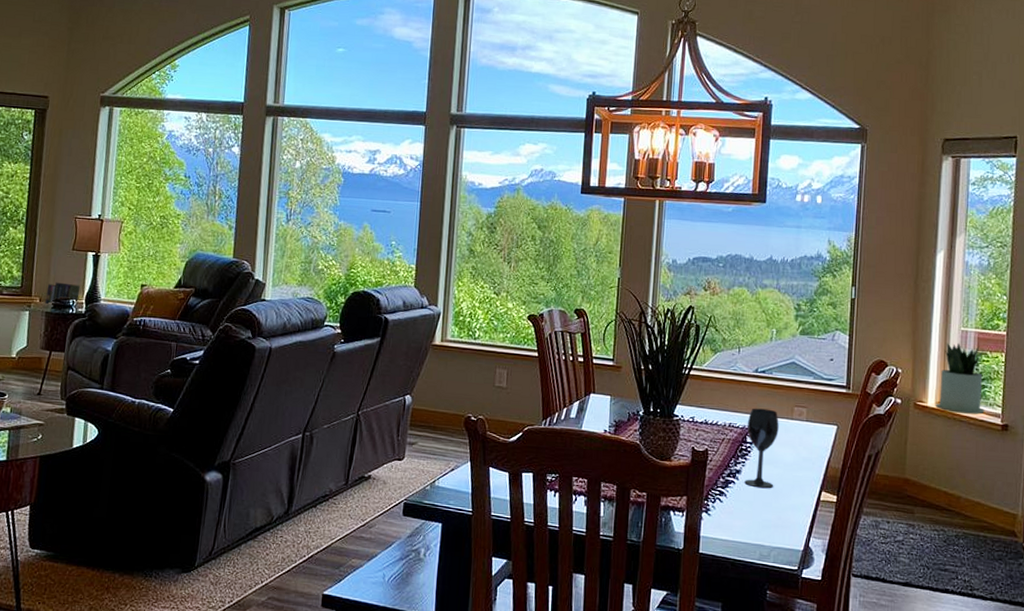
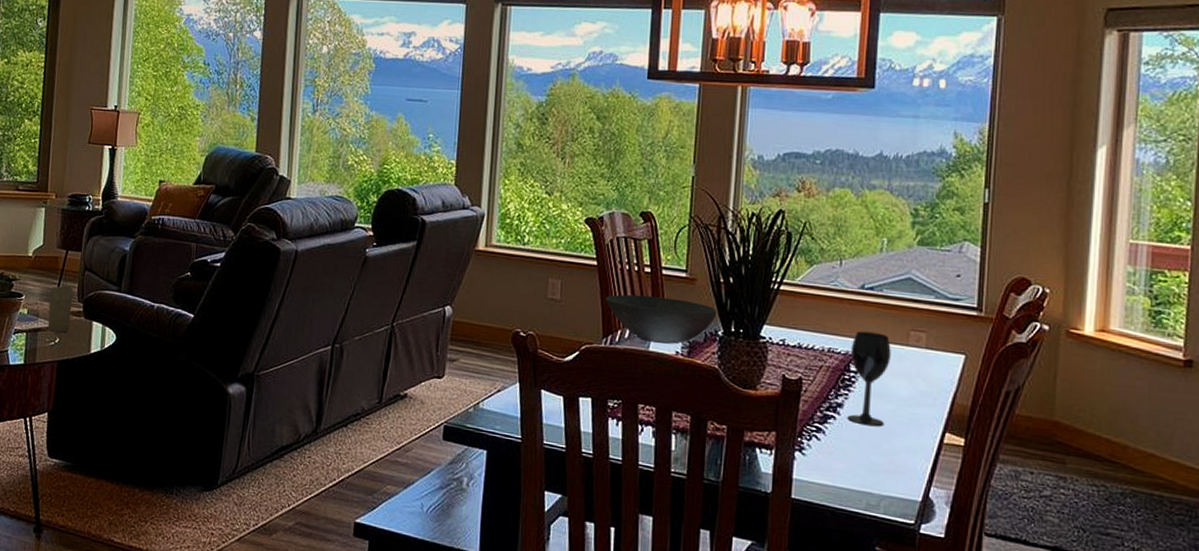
candle: none [30,384,57,430] -> present [47,285,74,333]
books: present [45,282,81,304] -> none [61,177,97,200]
bowl: none [545,381,639,424] -> present [605,294,718,345]
planter: present [935,342,985,415] -> none [1093,258,1161,348]

